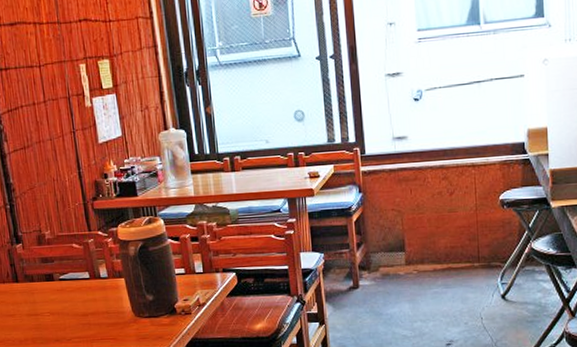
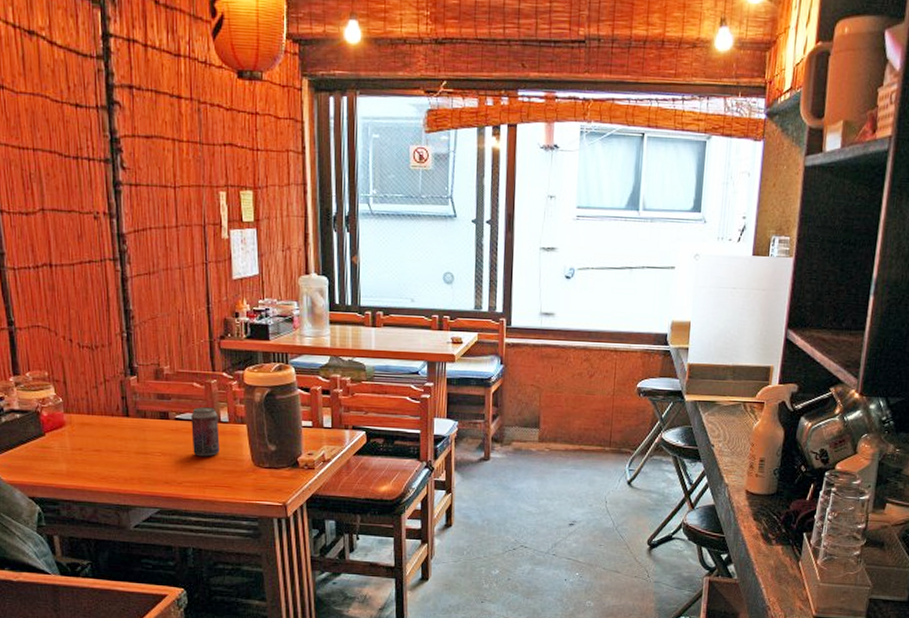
beverage can: none [73,265,102,313] -> present [191,407,220,457]

